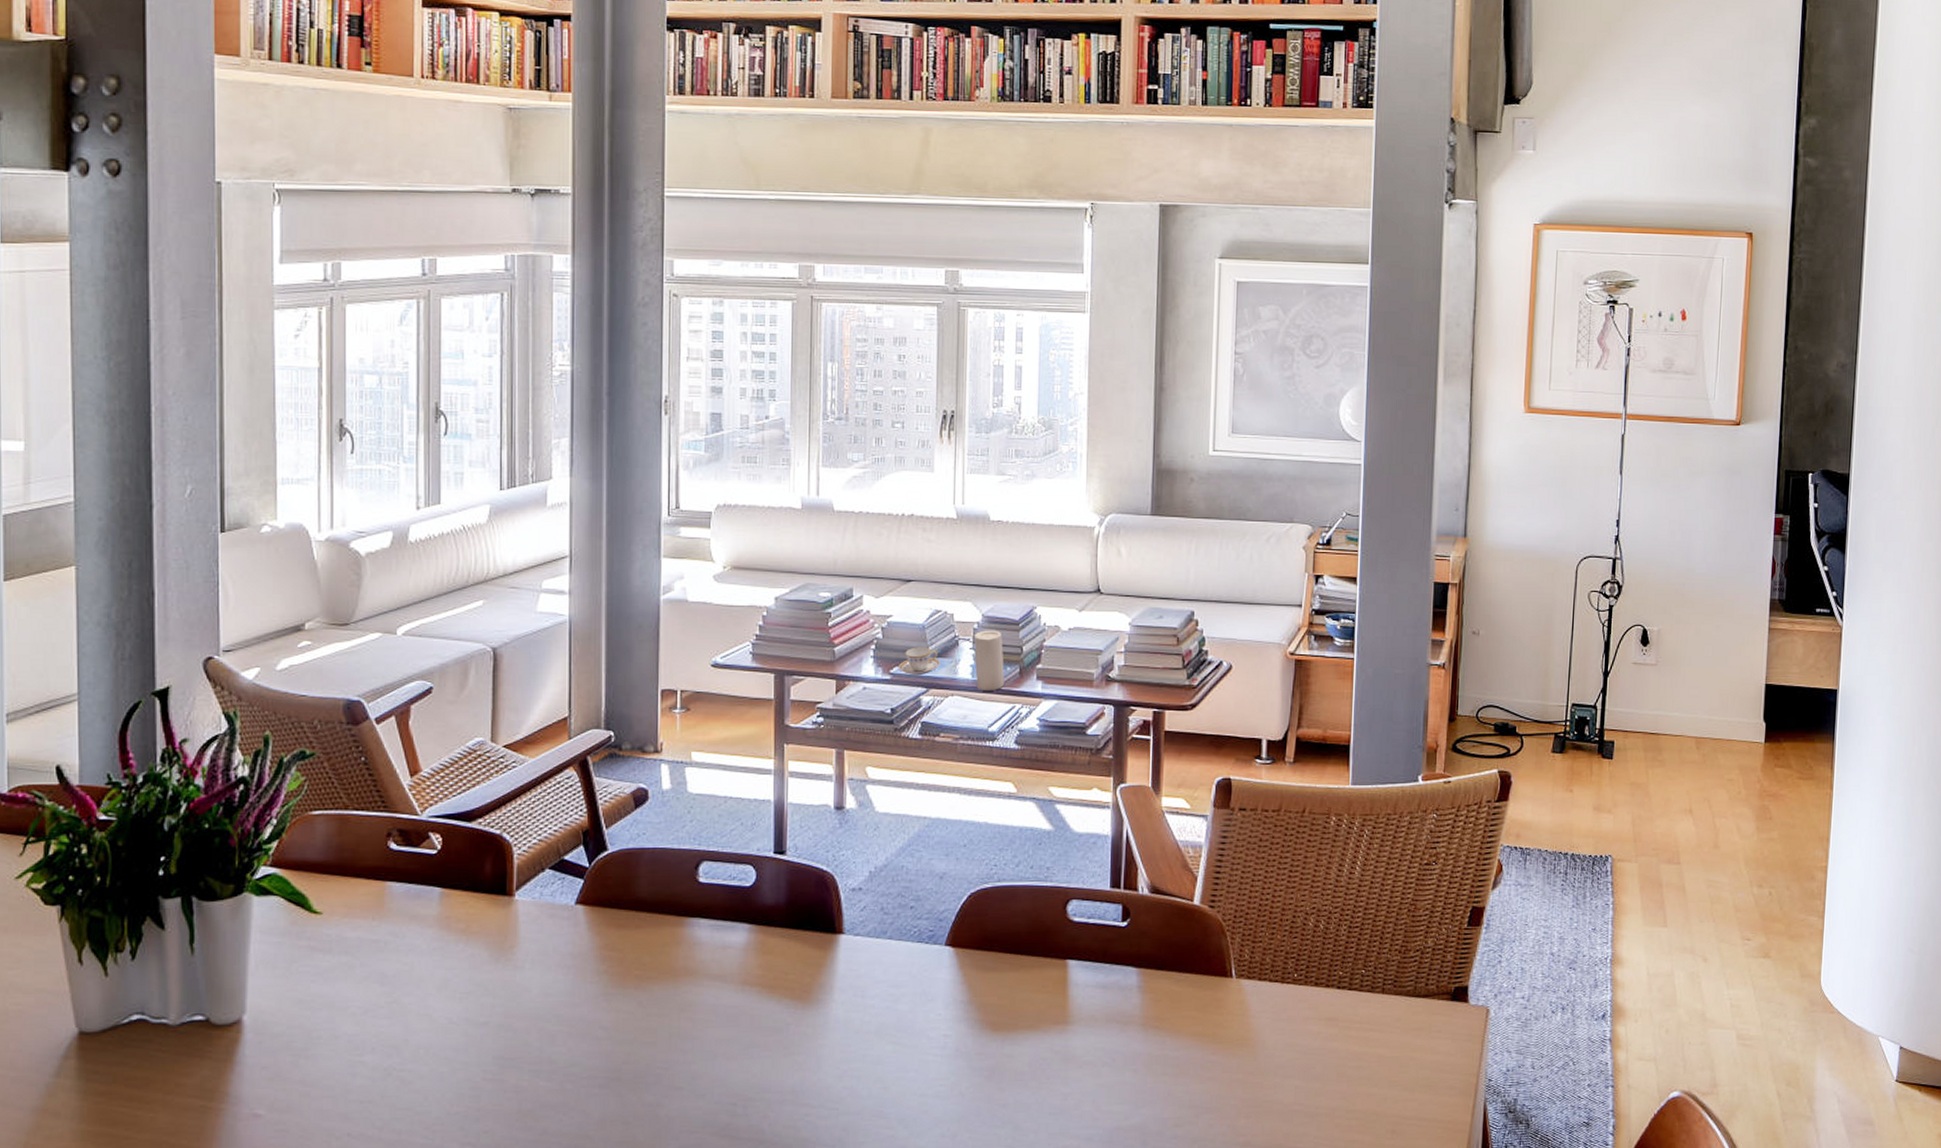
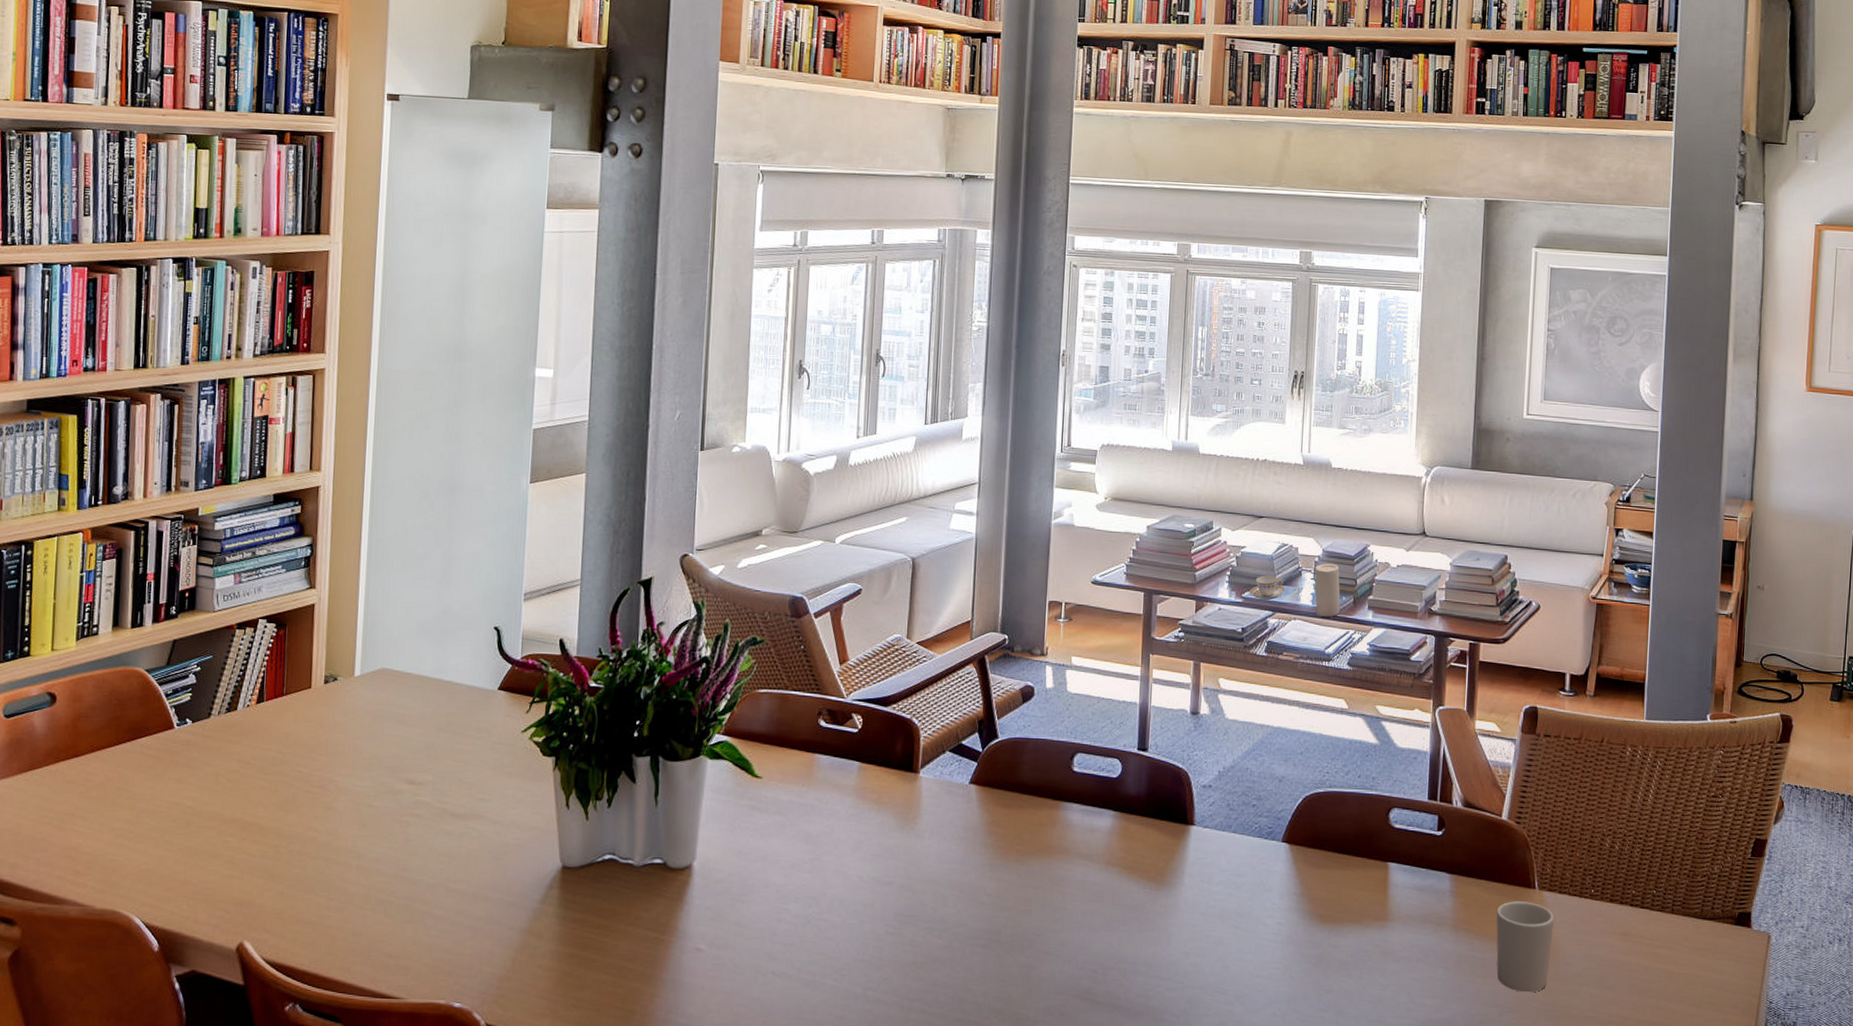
mug: none [1189,992,1253,1090] -> present [1496,901,1554,993]

